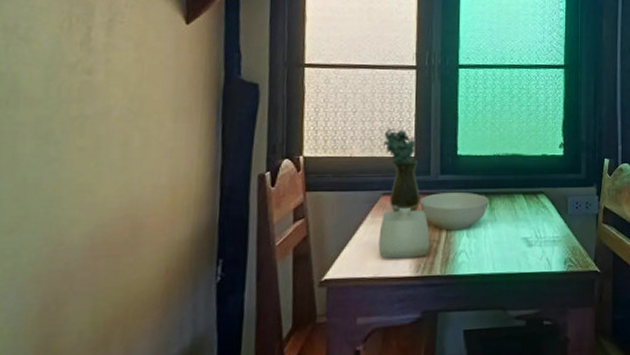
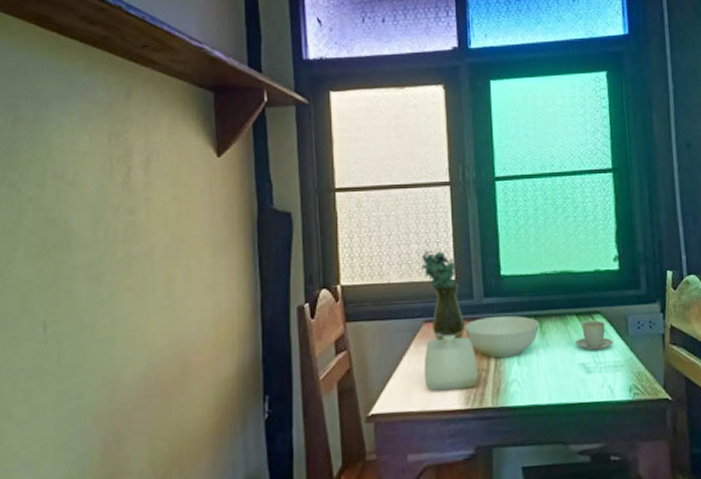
teacup: none [520,199,554,227] -> present [575,320,613,351]

